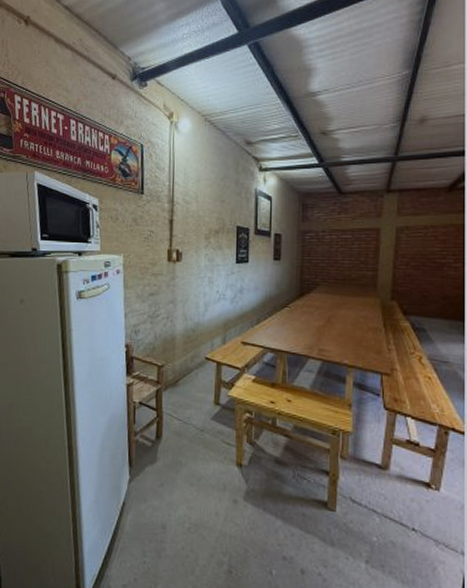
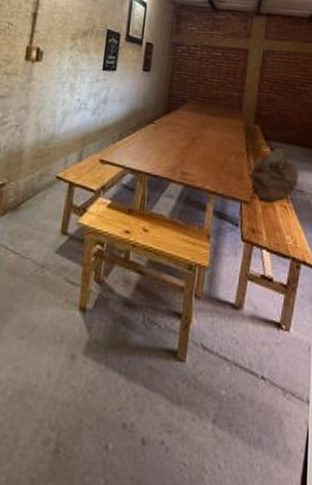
bag: none [390,321,443,373] -> present [251,147,299,202]

